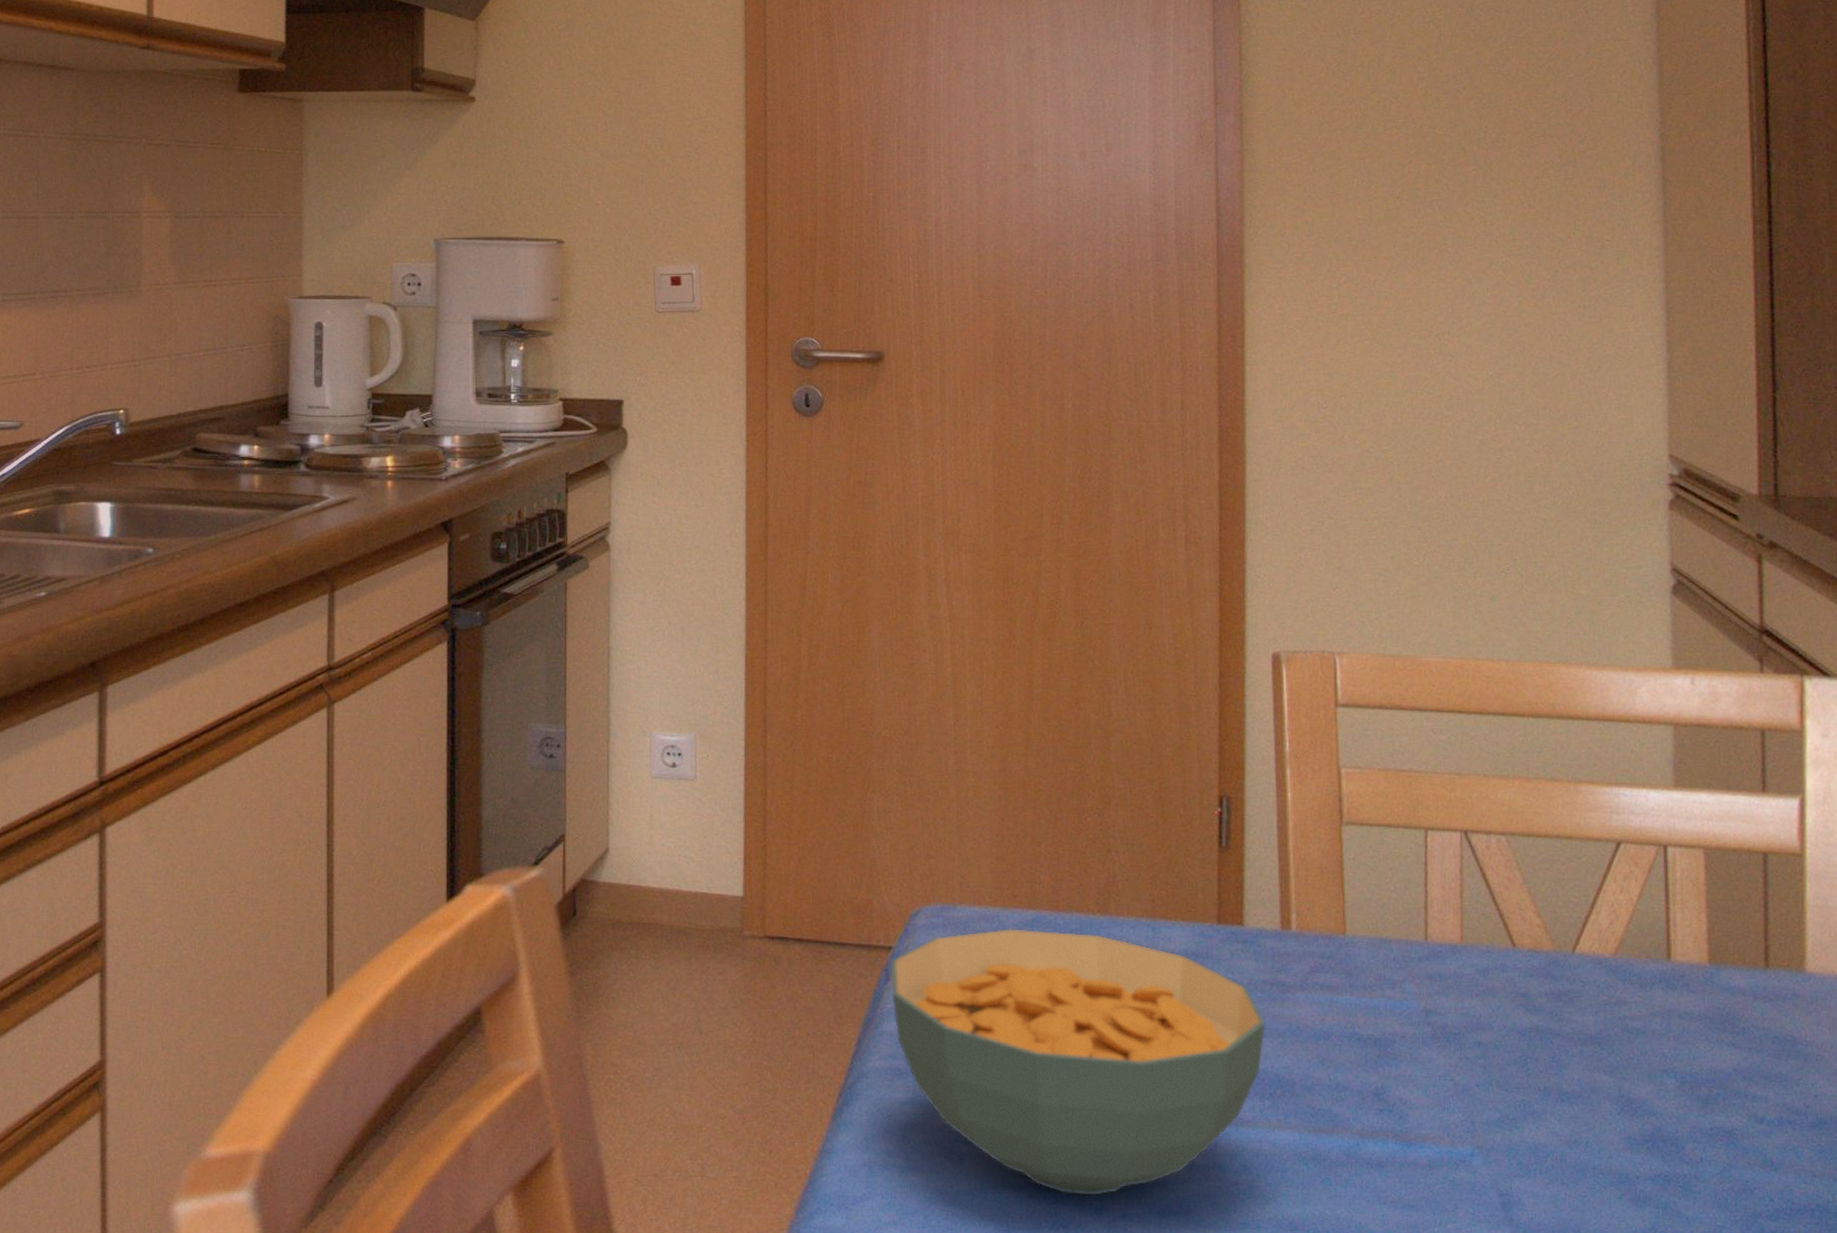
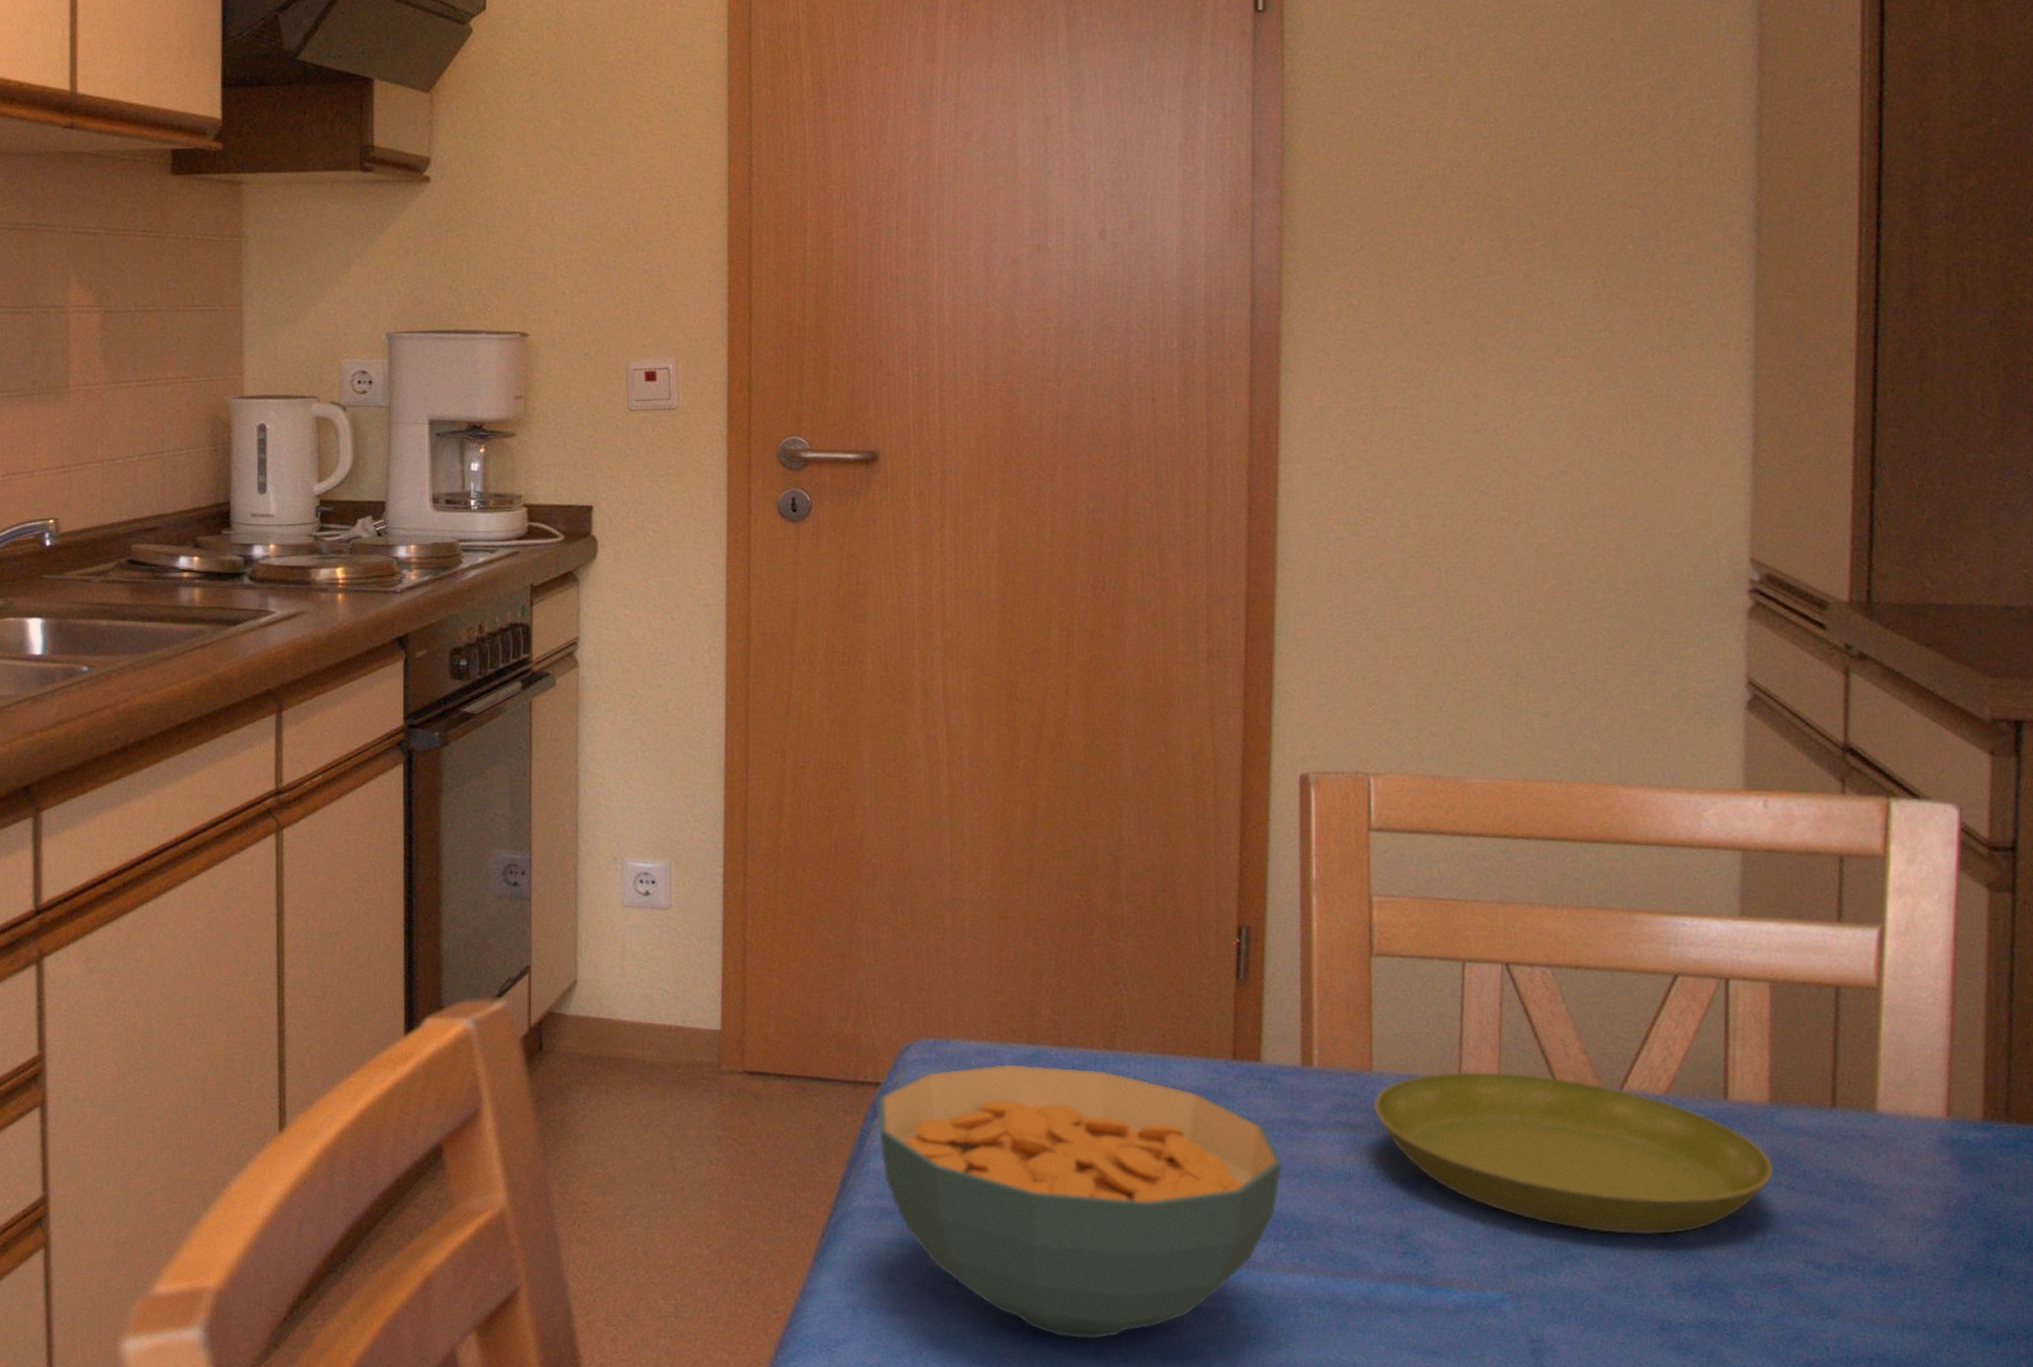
saucer: none [1347,935,1716,1090] -> present [1373,1072,1774,1234]

